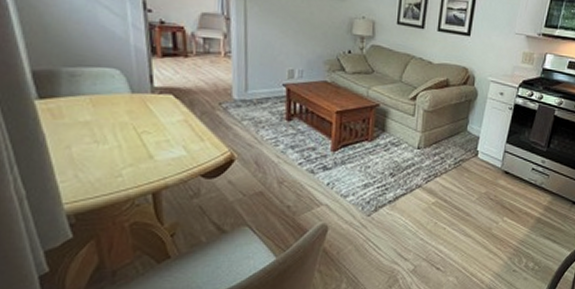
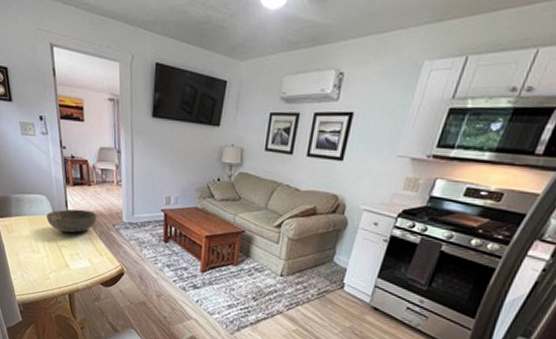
bowl: none [119,86,197,115] -> present [46,209,97,233]

